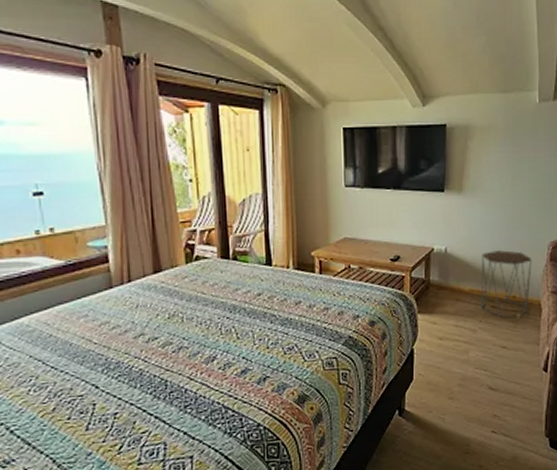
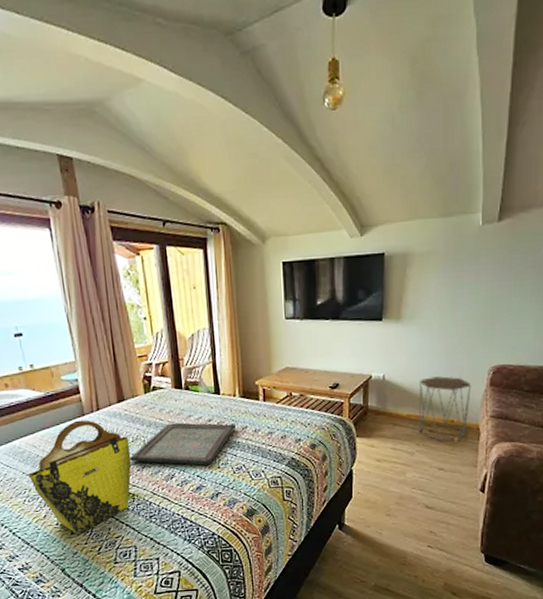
tote bag: none [36,293,166,430] -> present [28,420,132,534]
serving tray: none [164,297,288,346] -> present [130,422,236,466]

